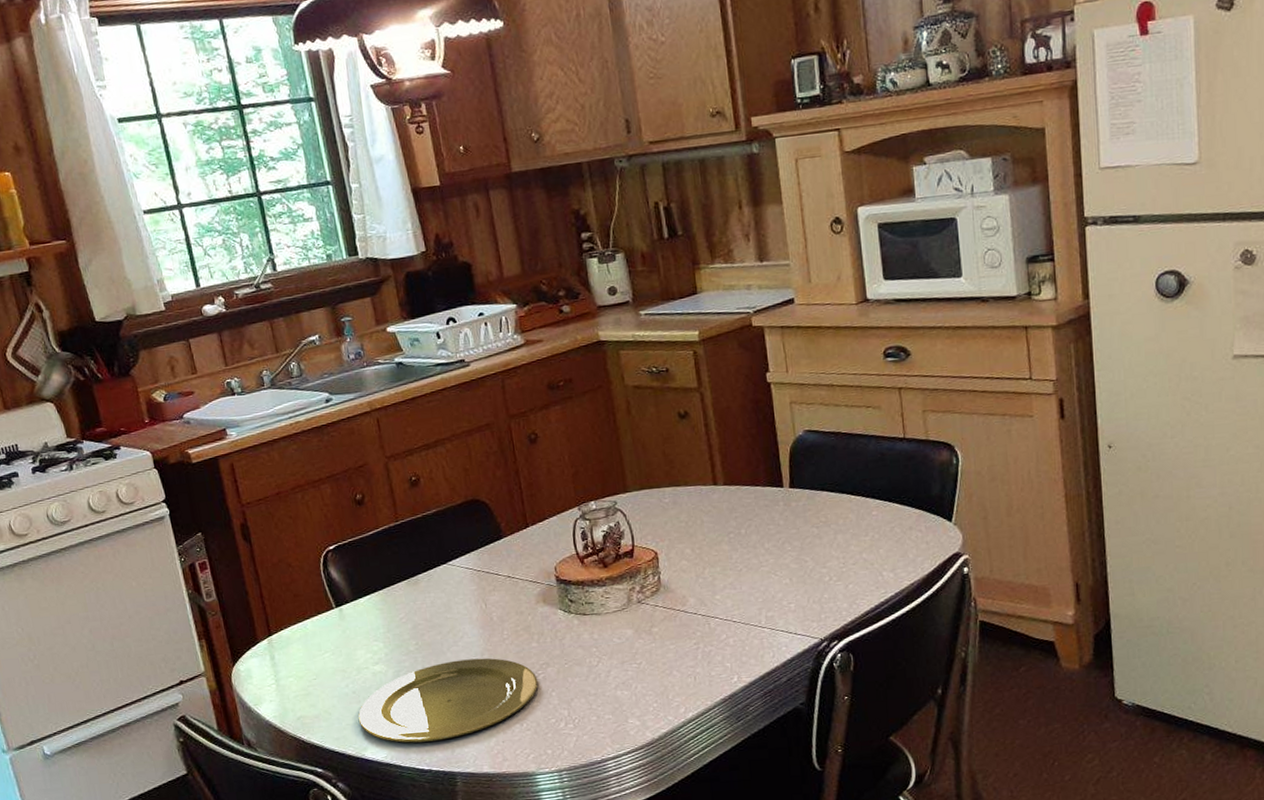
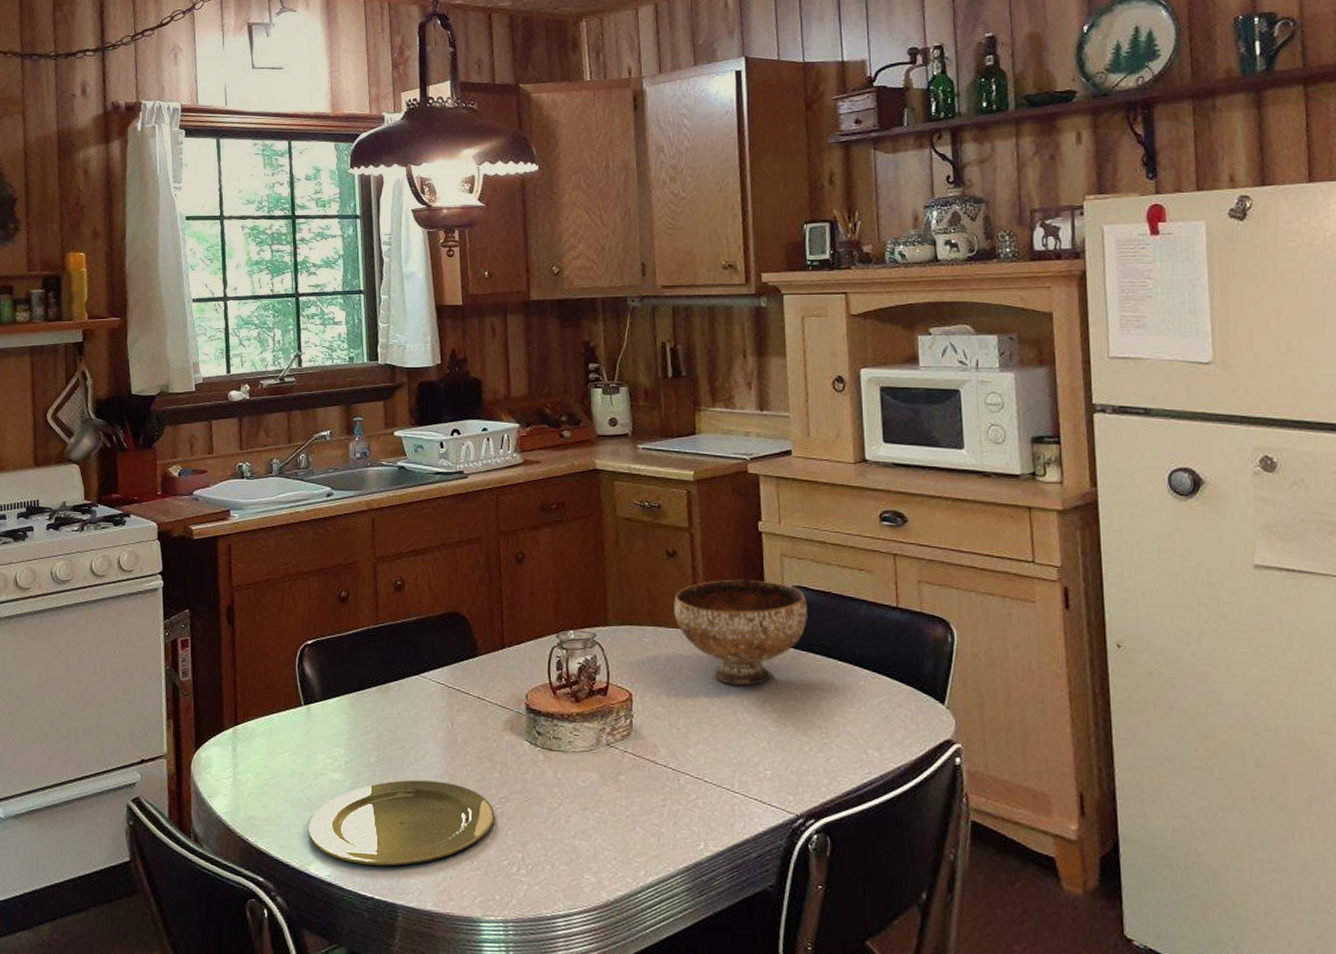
bowl: none [689,429,820,531] -> present [674,579,807,685]

